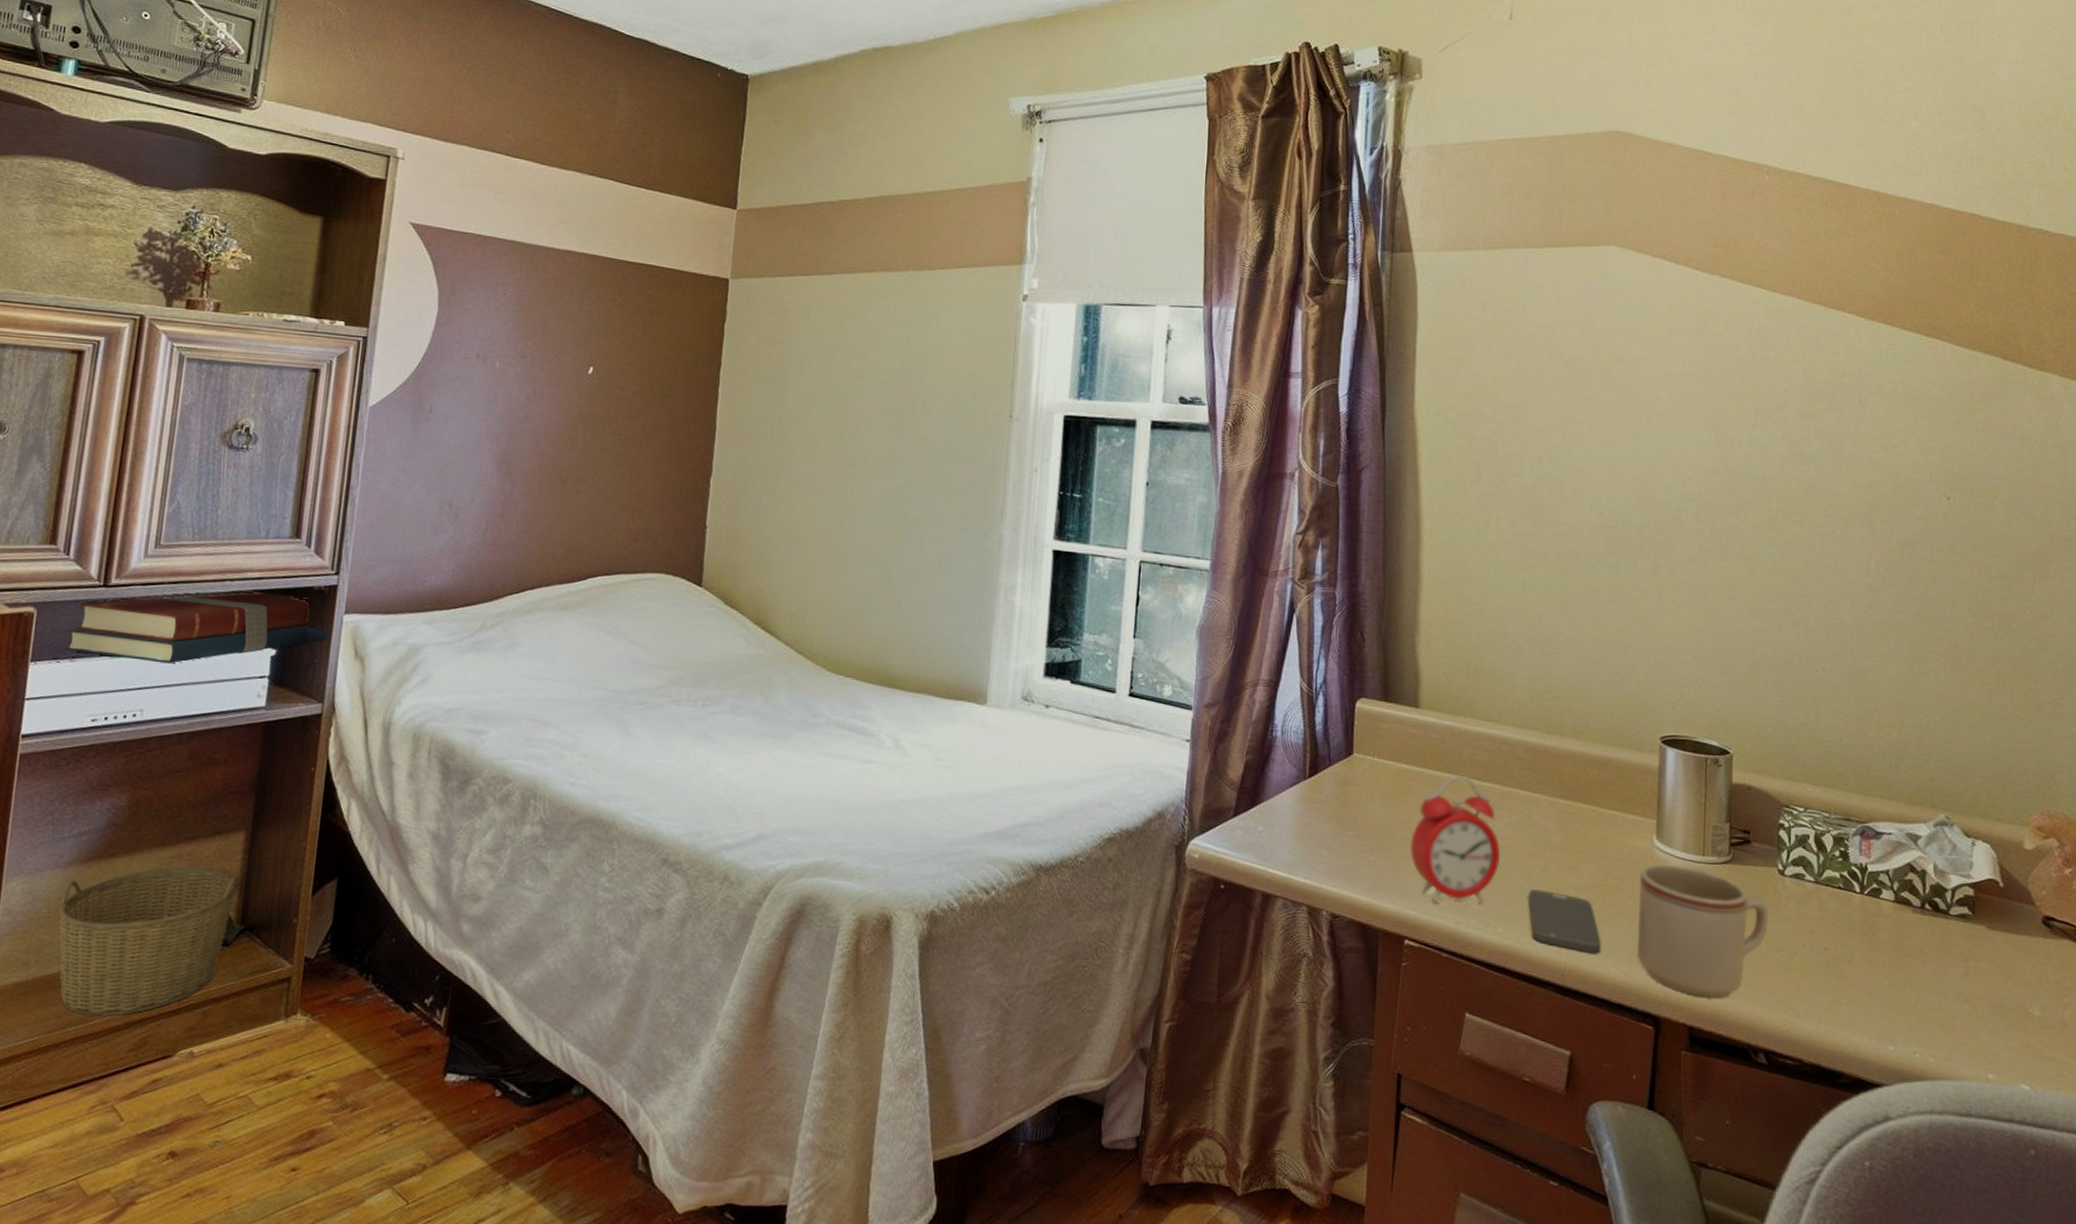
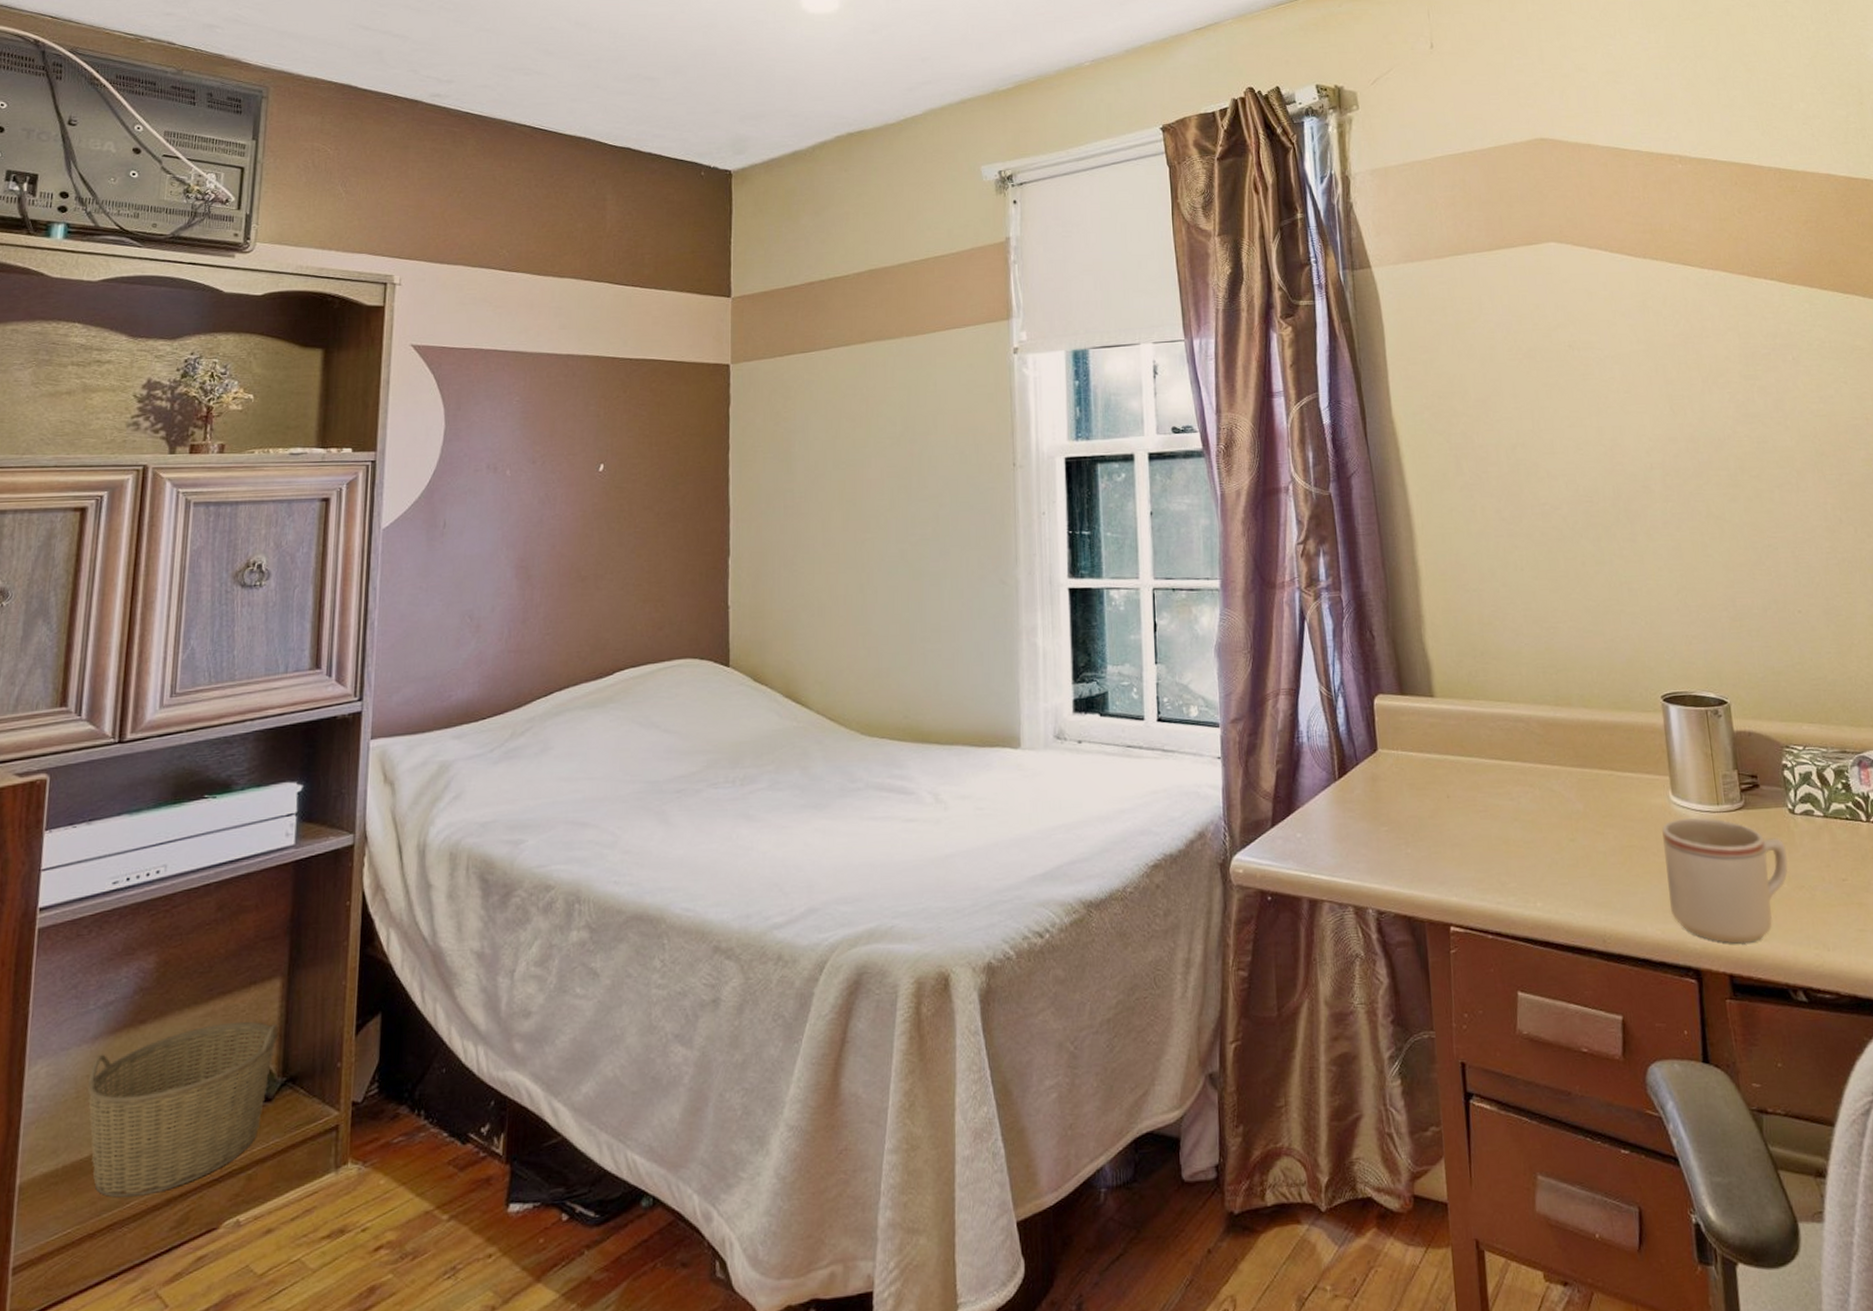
books: present [65,590,329,664] -> none [81,728,356,815]
alarm clock: present [1409,775,1501,904] -> none [1442,758,1530,887]
smartphone: present [1528,889,1602,953] -> none [1560,859,1637,915]

